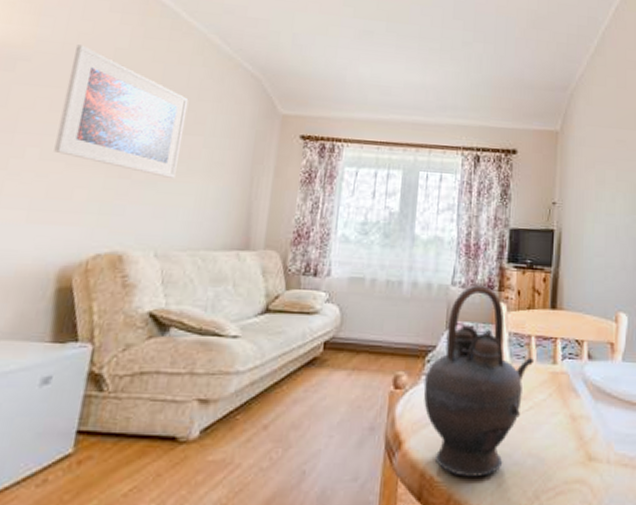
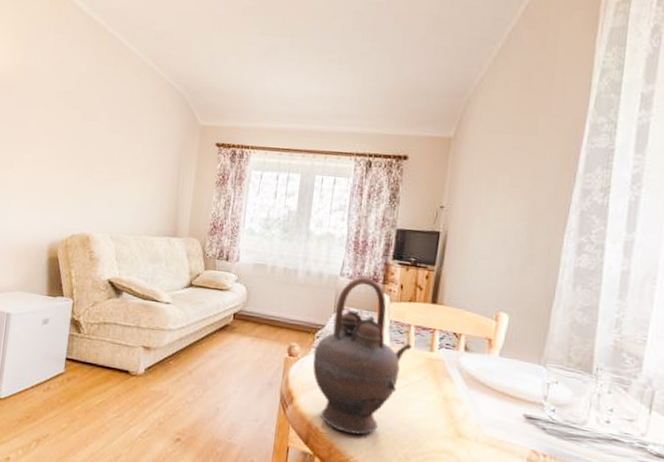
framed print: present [54,45,189,178] -> none [41,72,131,178]

